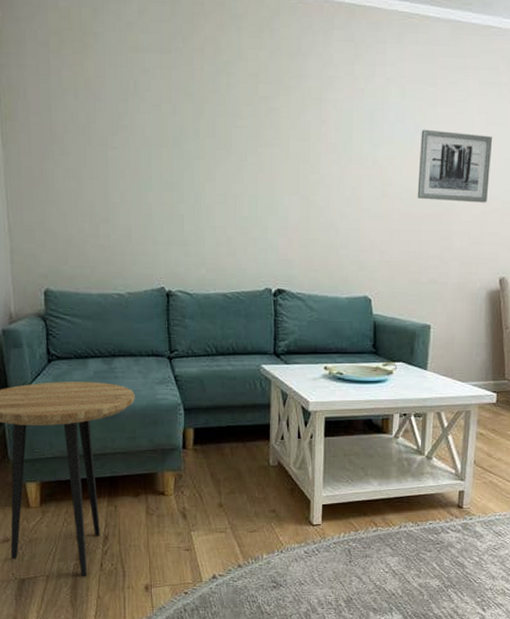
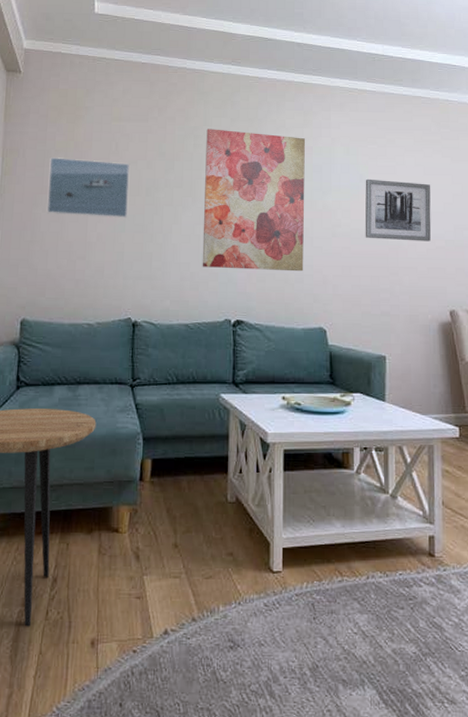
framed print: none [57,98,153,175] -> present [47,157,129,219]
wall art: none [239,64,357,236] -> present [202,129,306,272]

